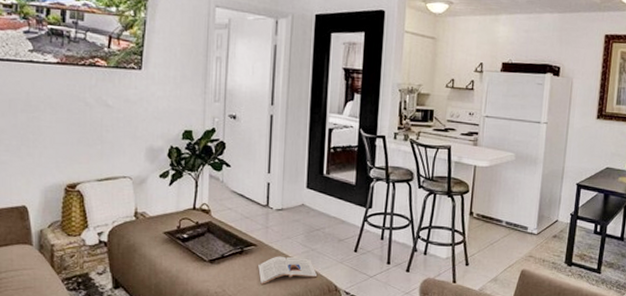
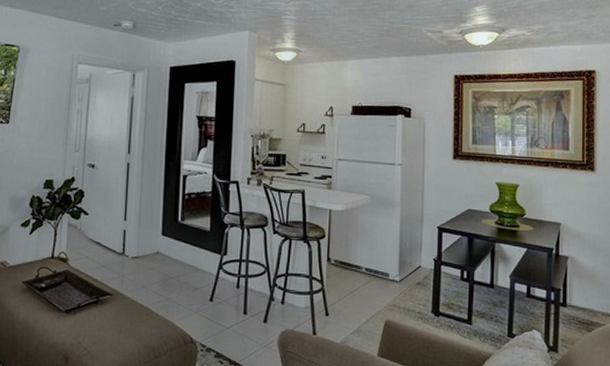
magazine: present [258,256,318,284] -> none [113,306,173,336]

